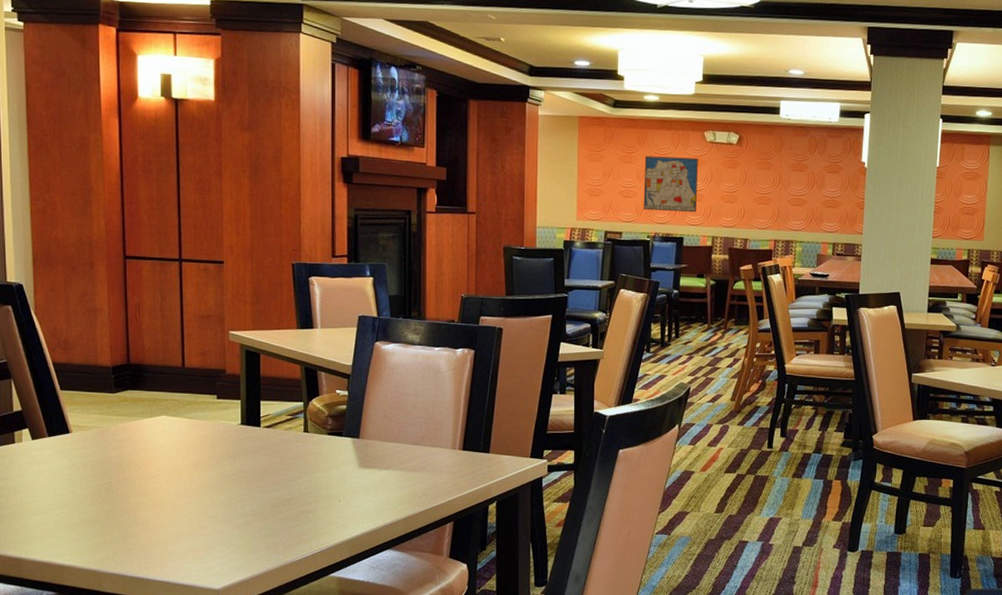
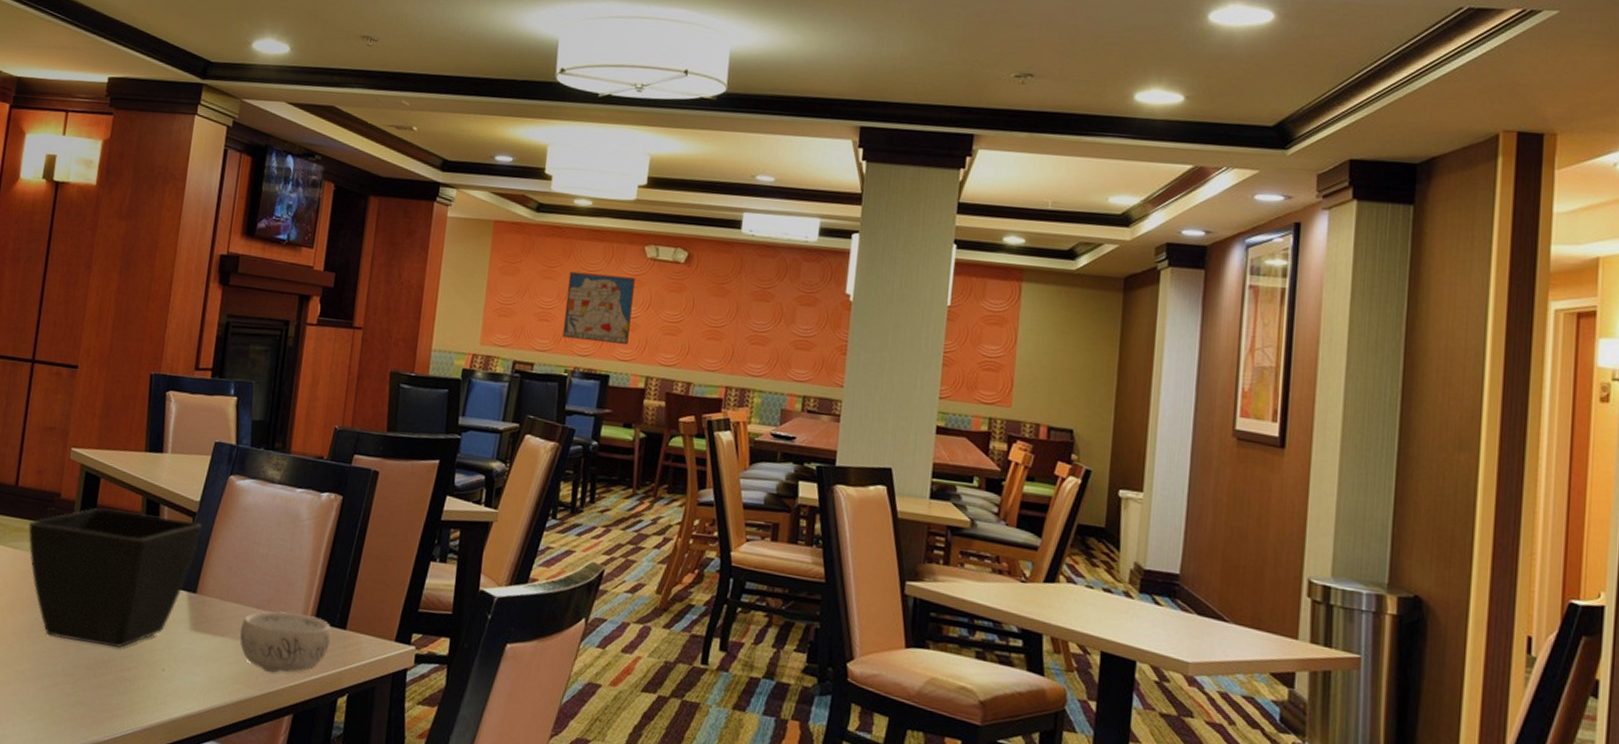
flower pot: none [201,378,357,489] -> present [28,508,202,648]
decorative bowl: none [402,445,477,492] -> present [239,611,331,673]

